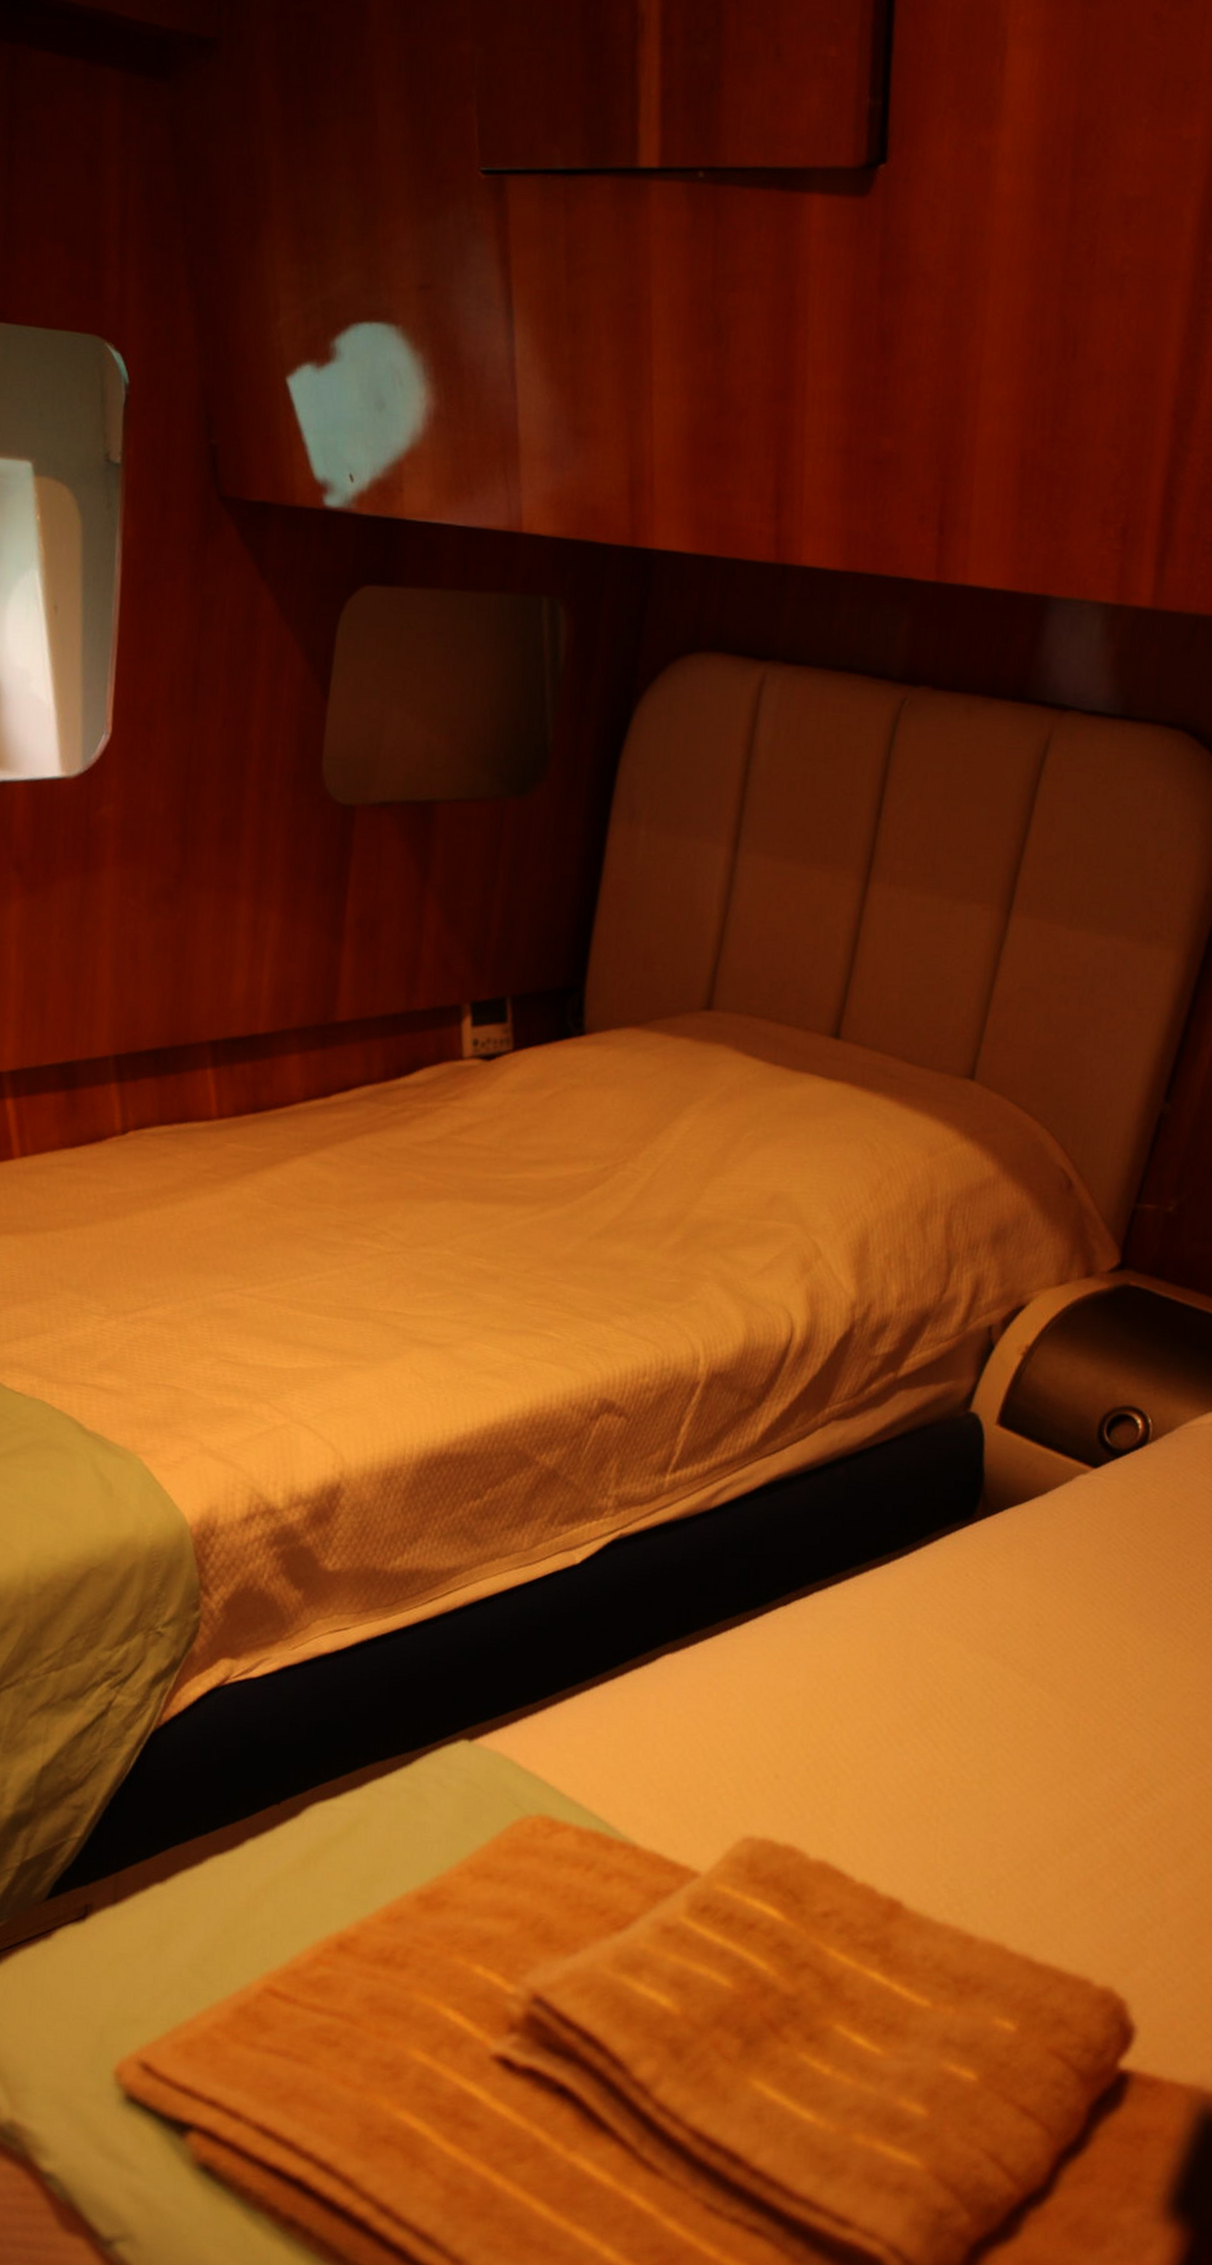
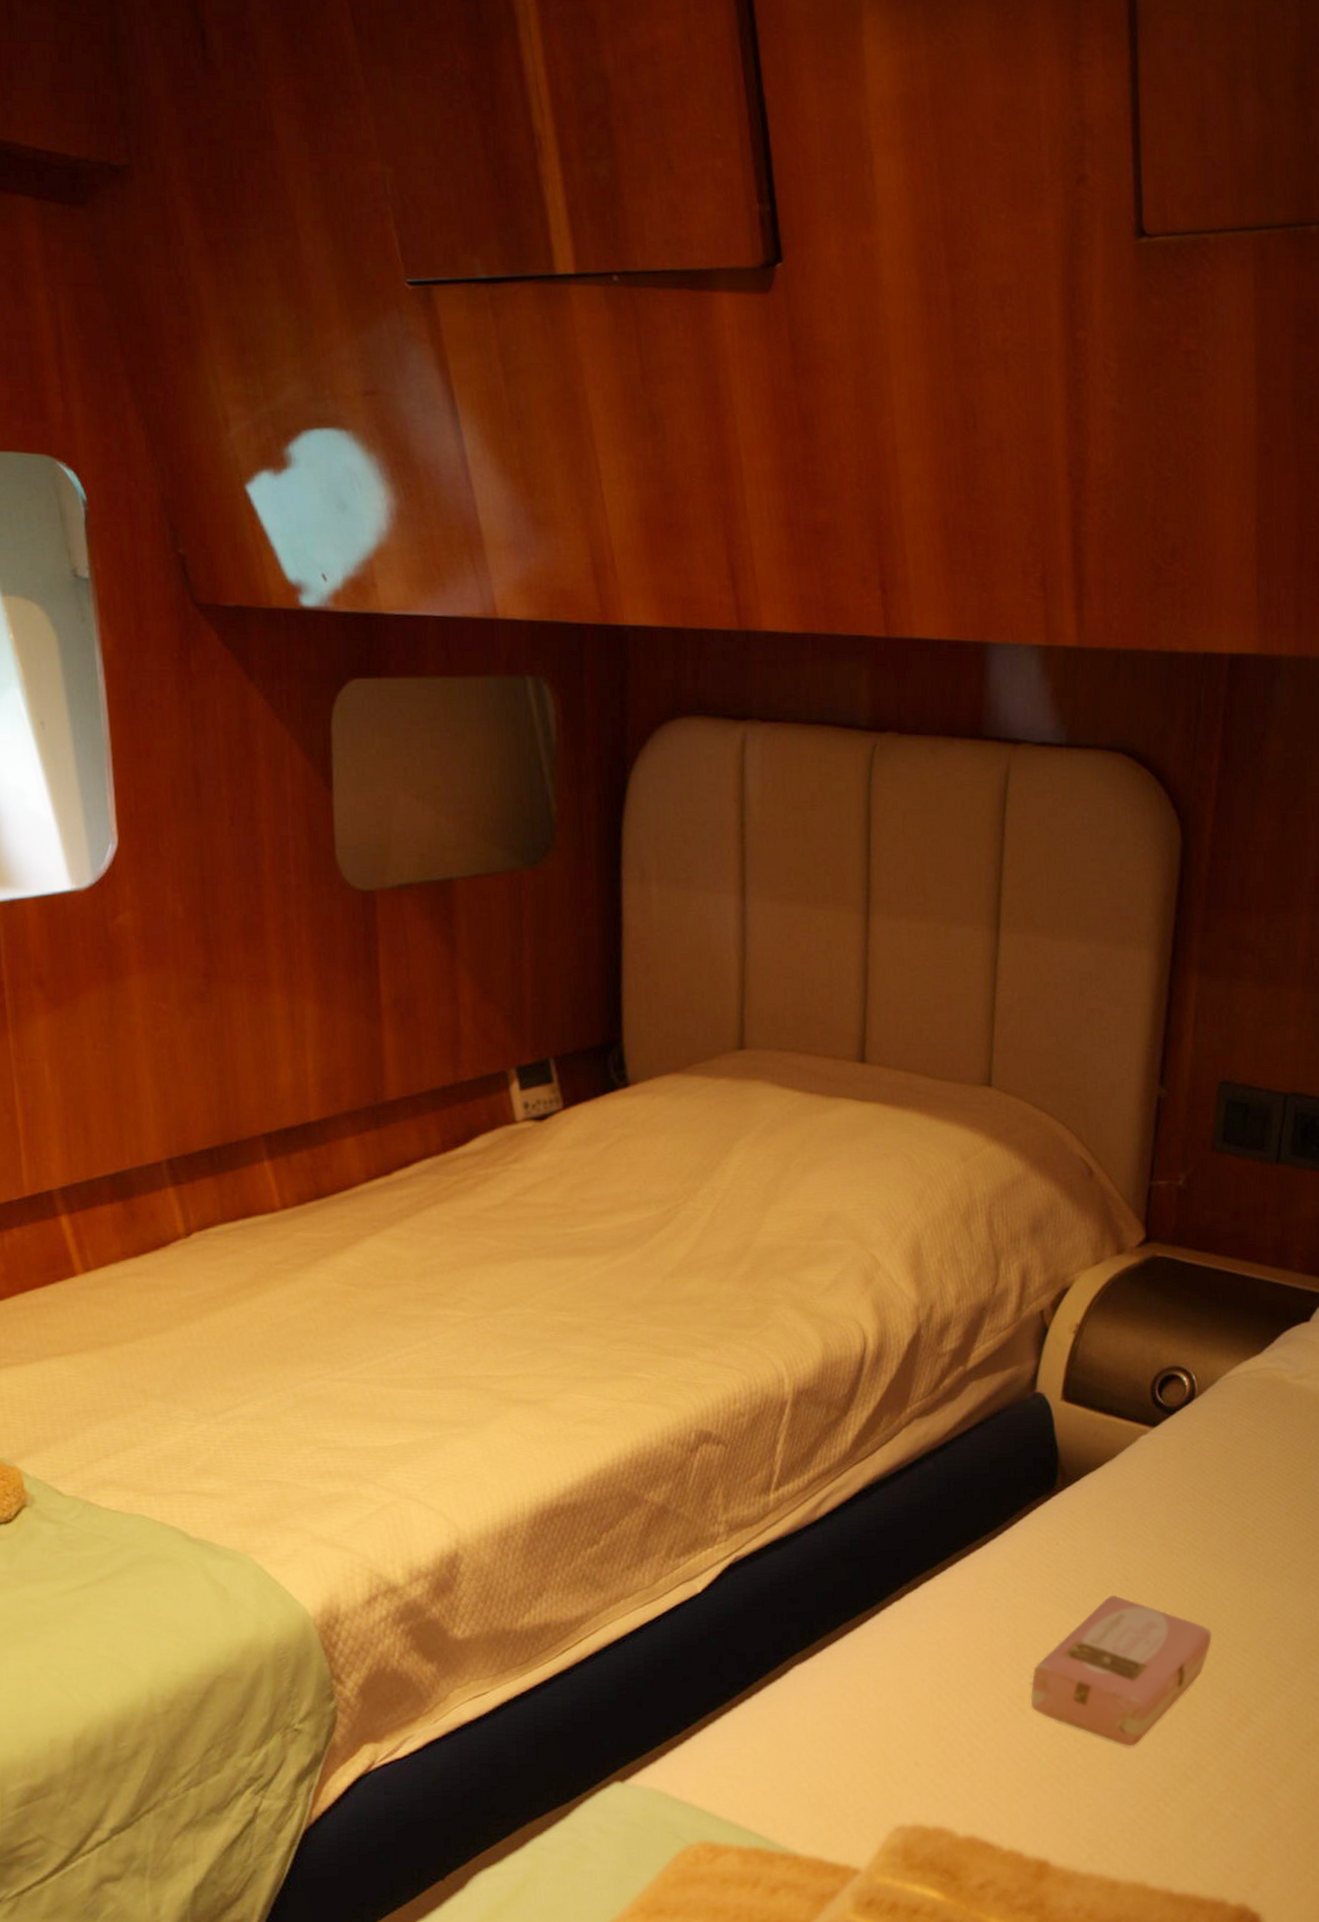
soap: none [910,1638,1124,1801] -> present [1030,1595,1213,1747]

